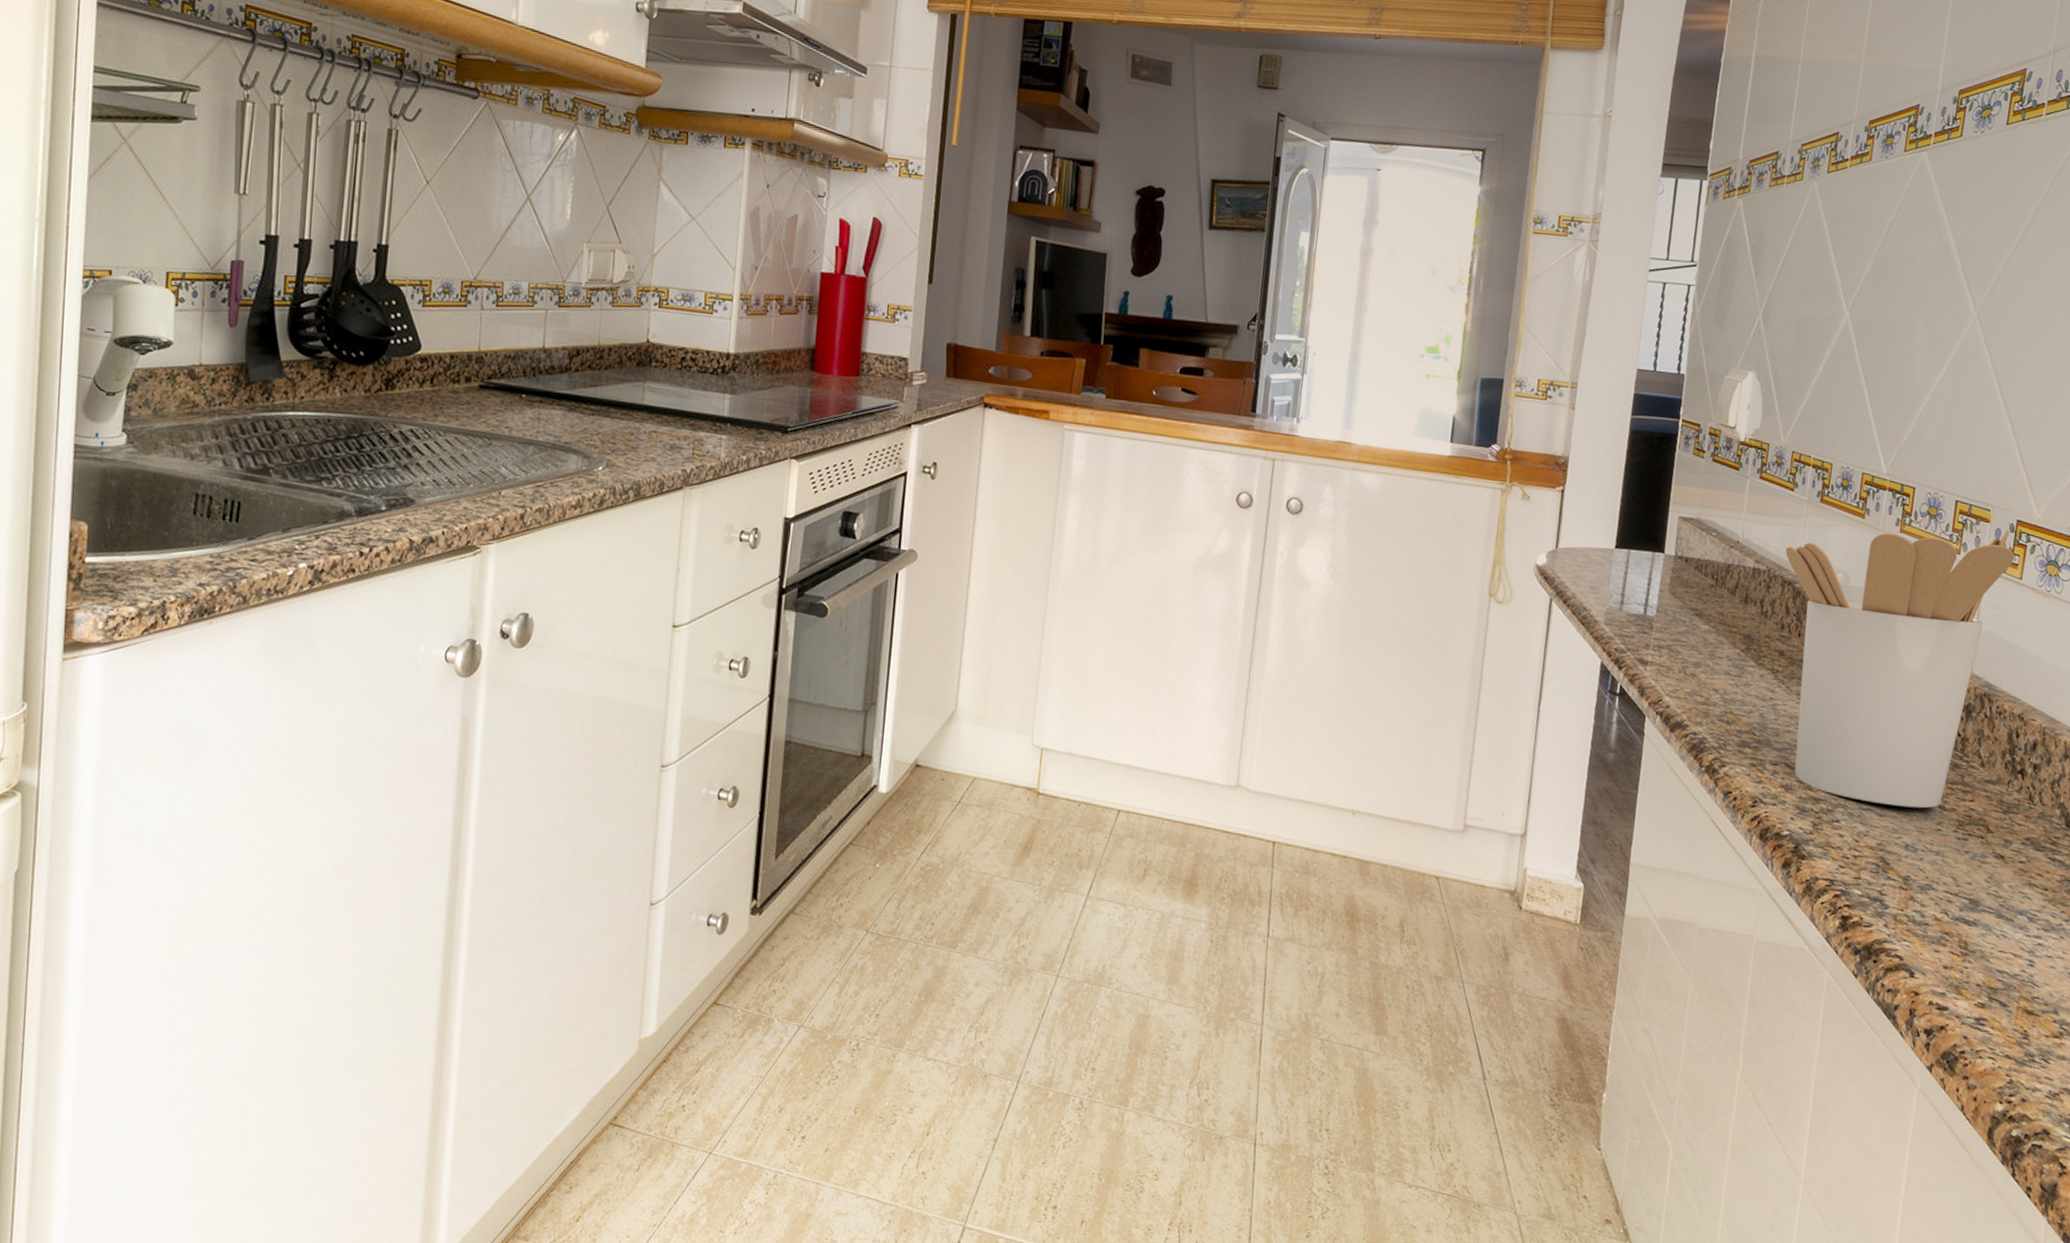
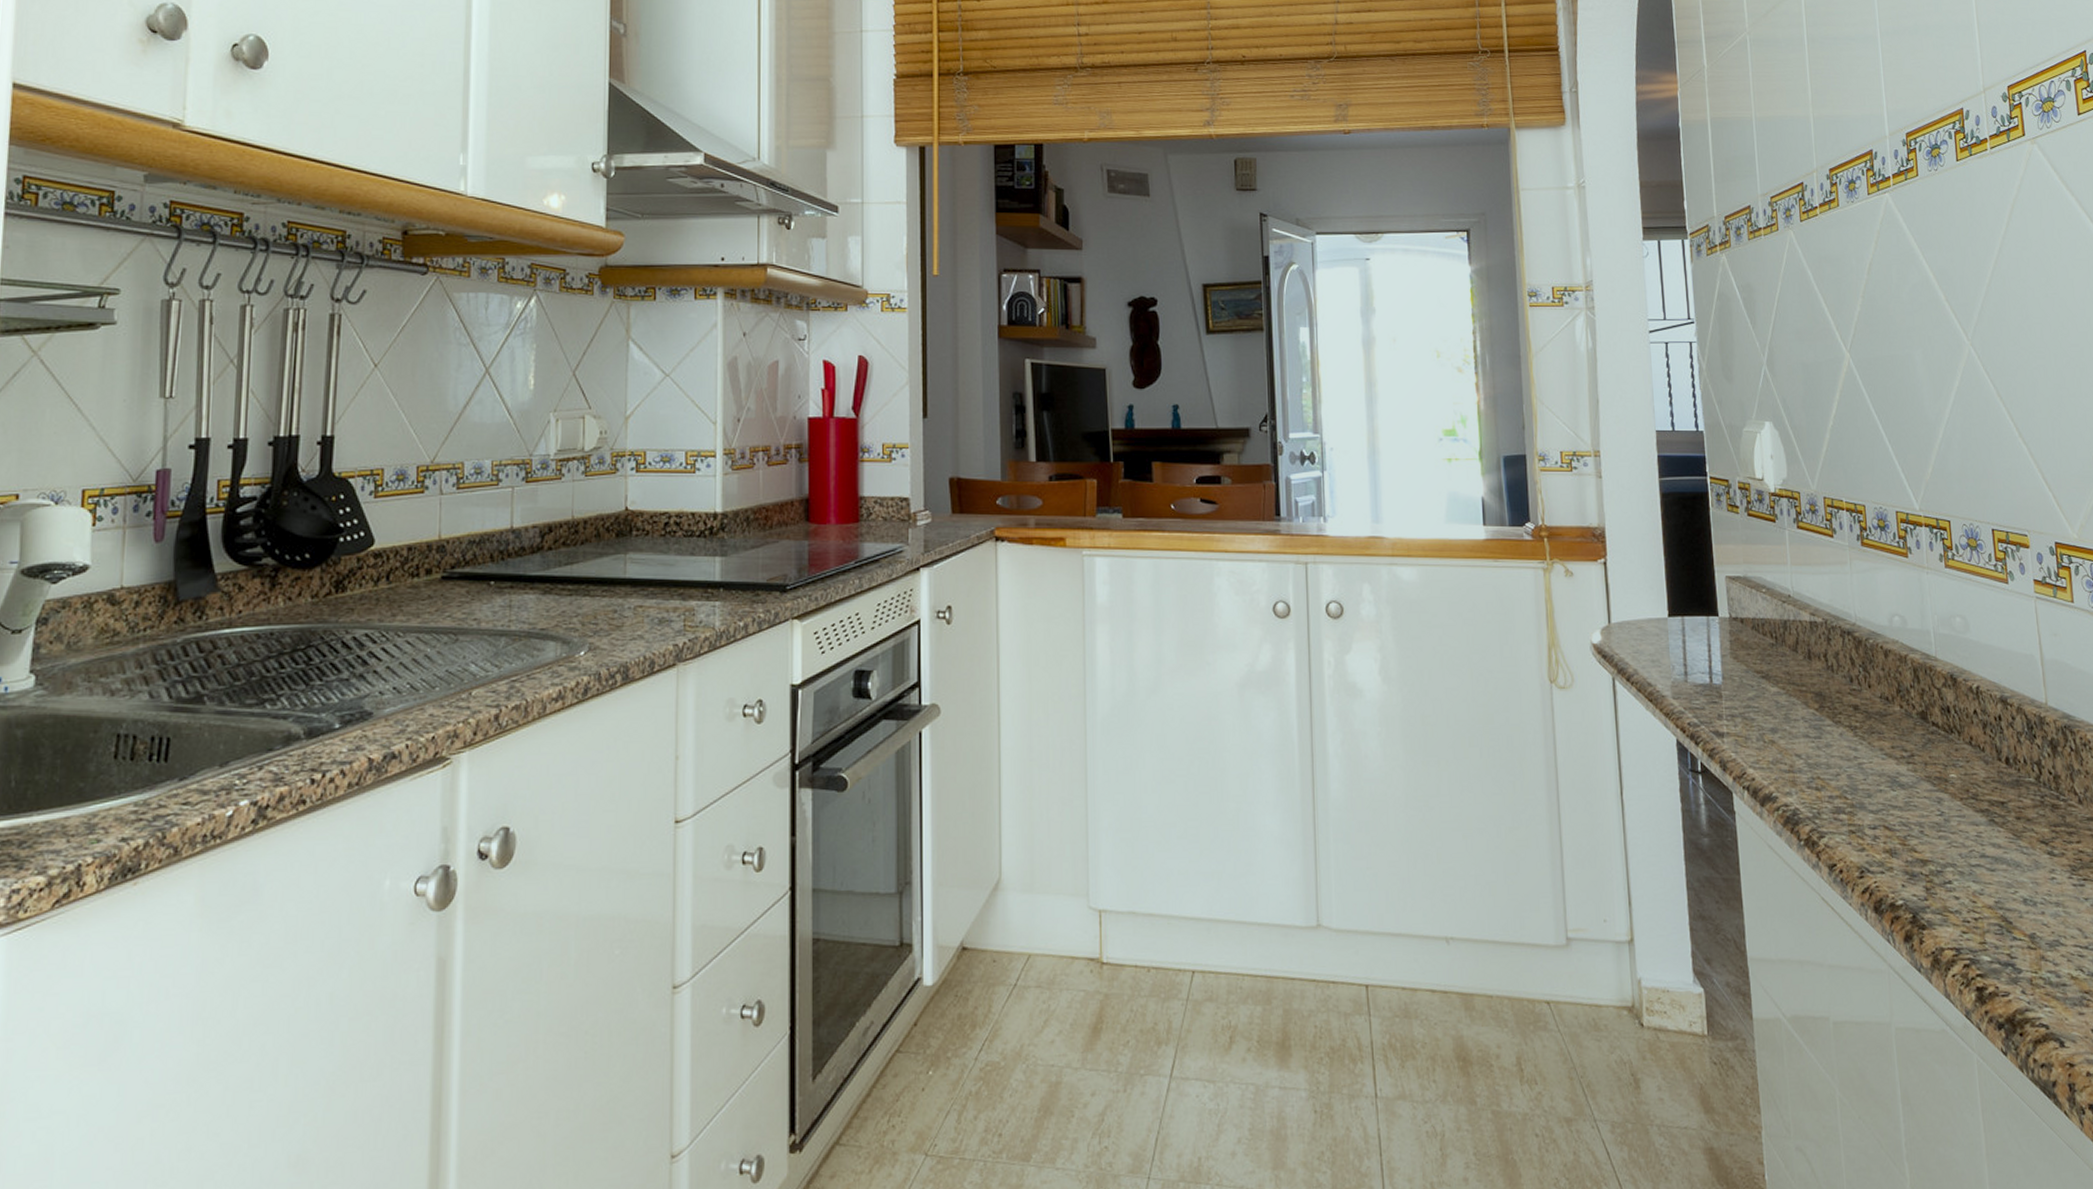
utensil holder: present [1785,530,2015,809] -> none [1838,553,2062,859]

